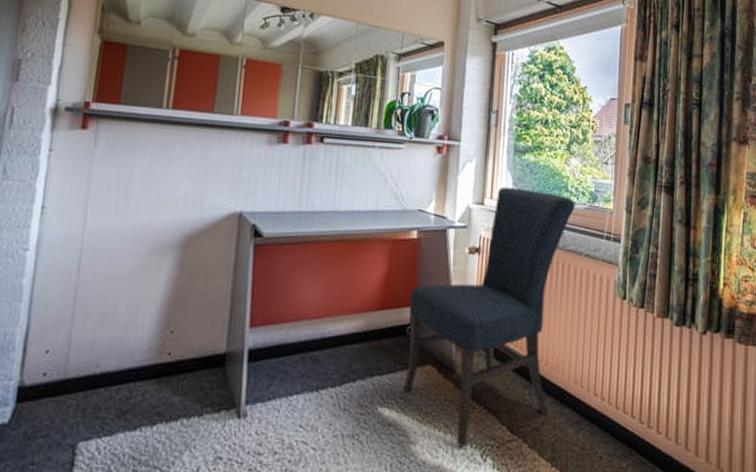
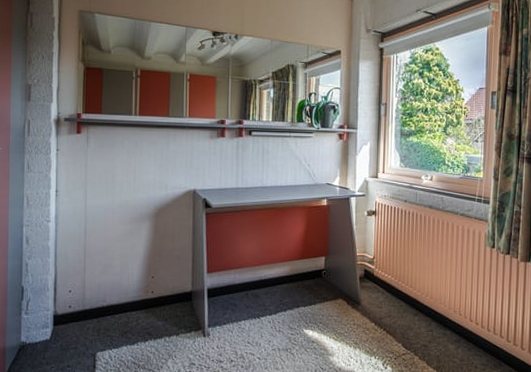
chair: present [403,186,576,448] -> none [321,163,452,359]

